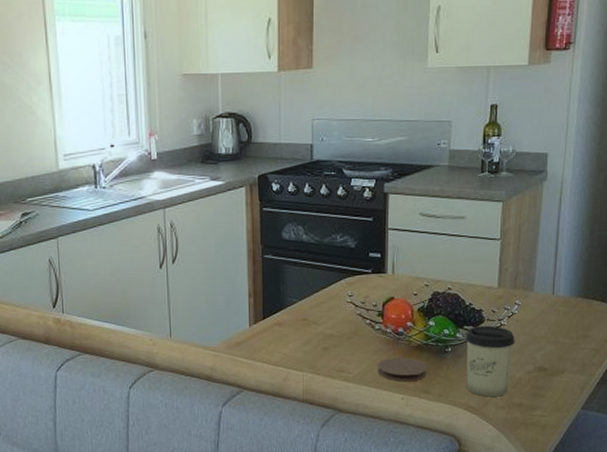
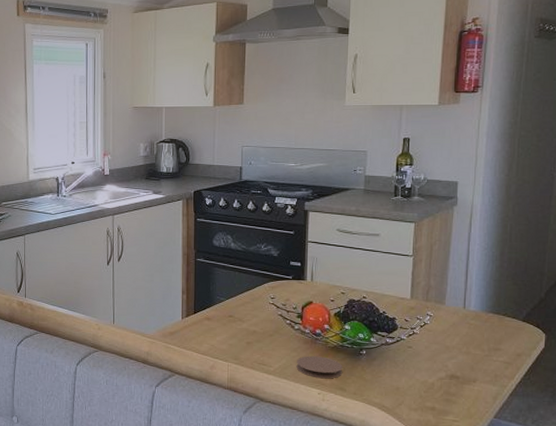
cup: present [465,325,515,397] -> none [379,332,427,399]

